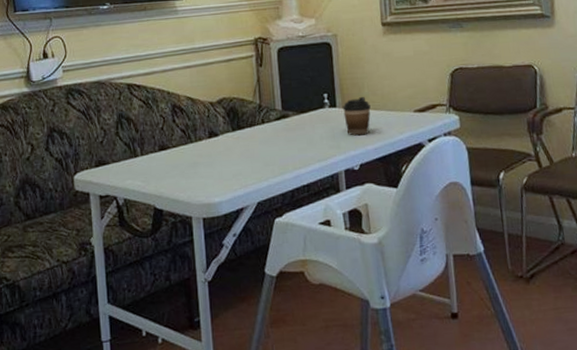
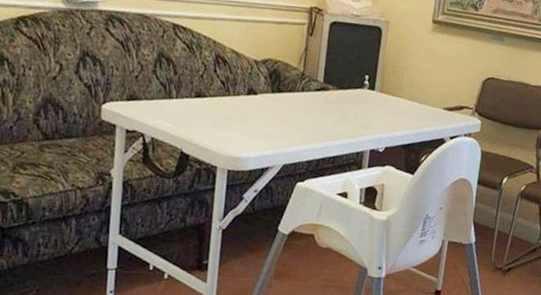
coffee cup: present [343,96,371,136] -> none [379,84,406,121]

